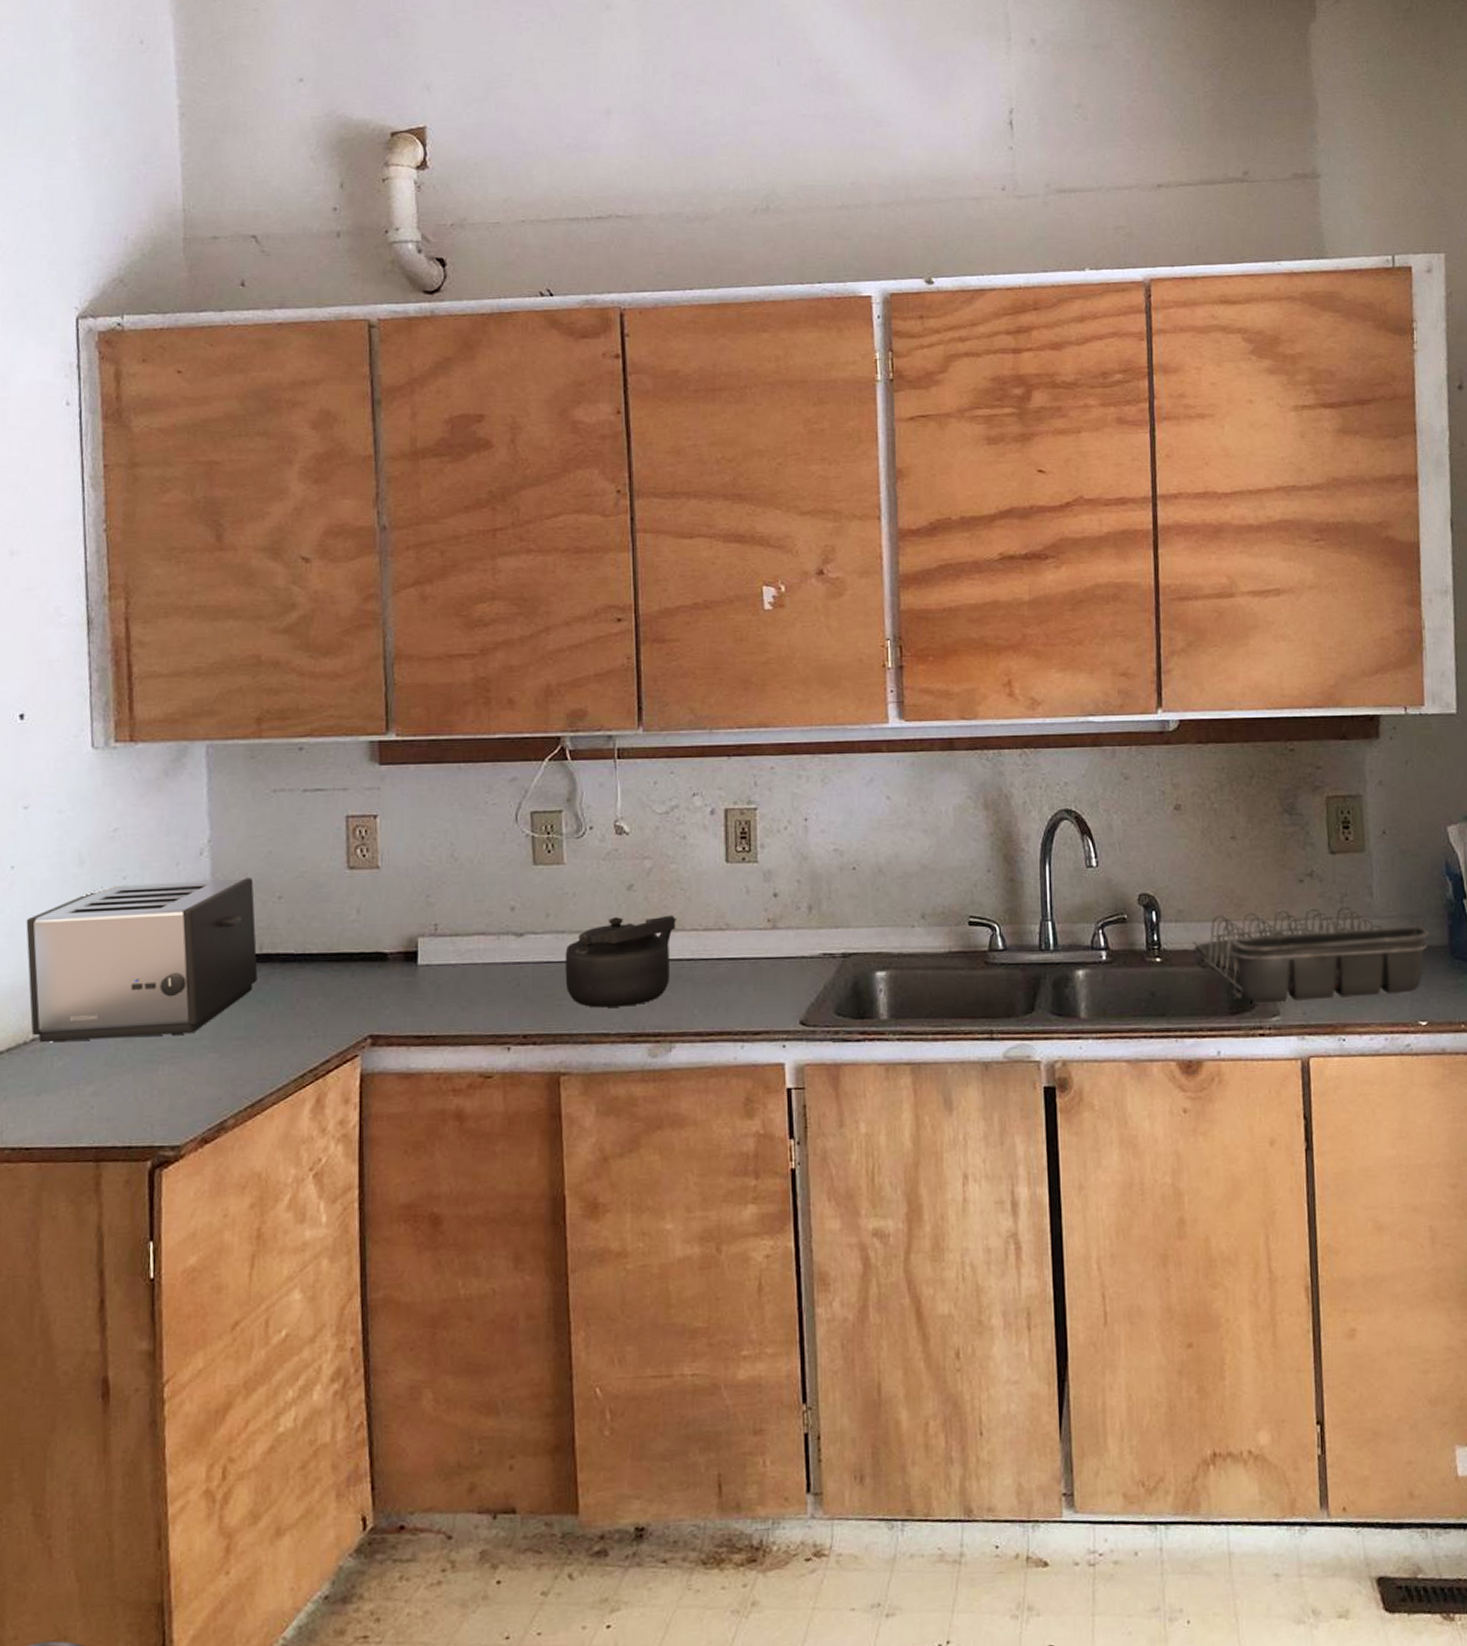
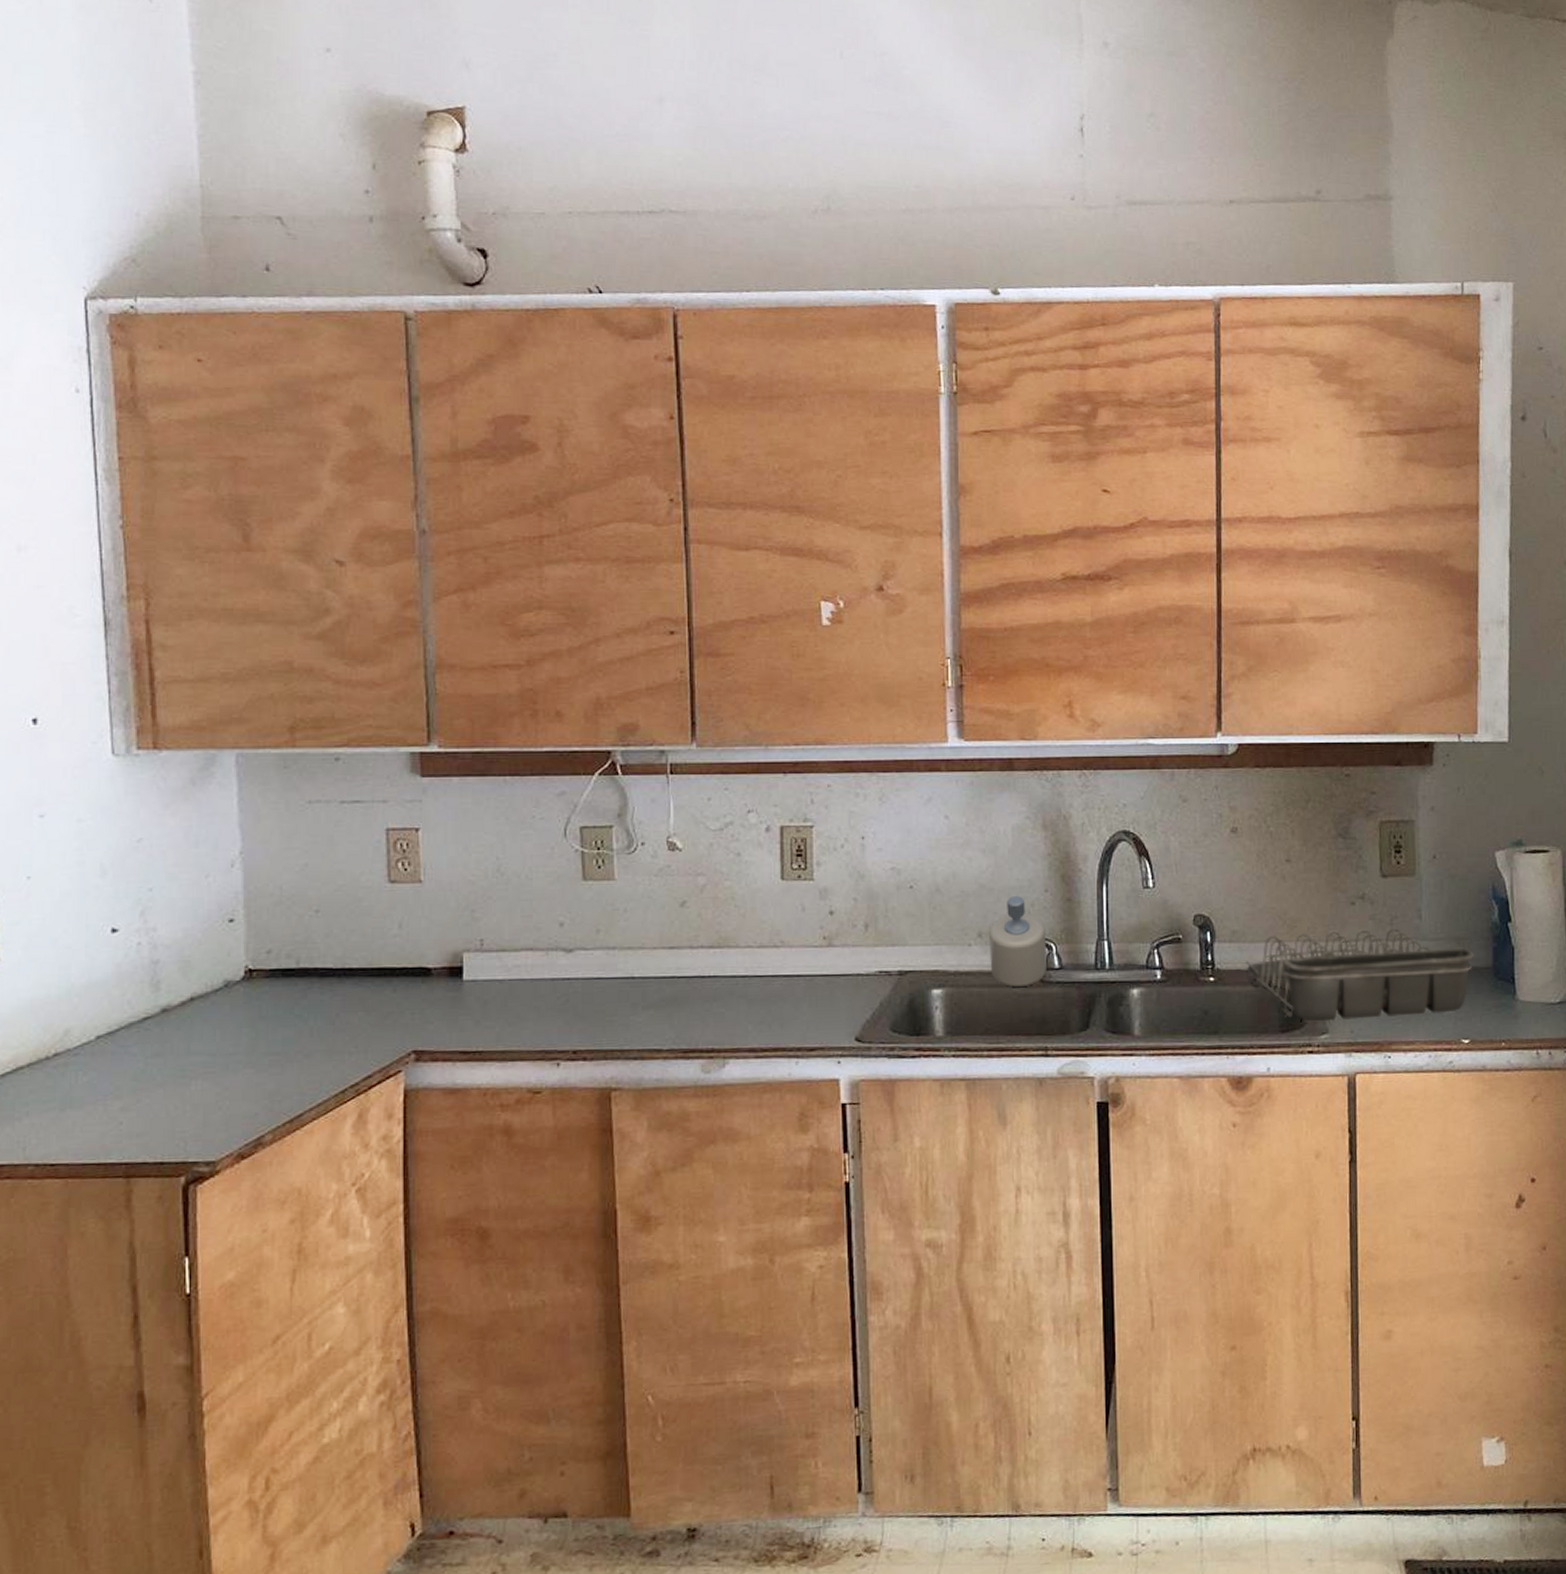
toaster: present [26,878,258,1043] -> none [45,891,295,1058]
kettle: present [565,915,676,1008] -> none [616,932,730,1024]
soap dispenser: none [931,875,992,970] -> present [988,895,1048,988]

